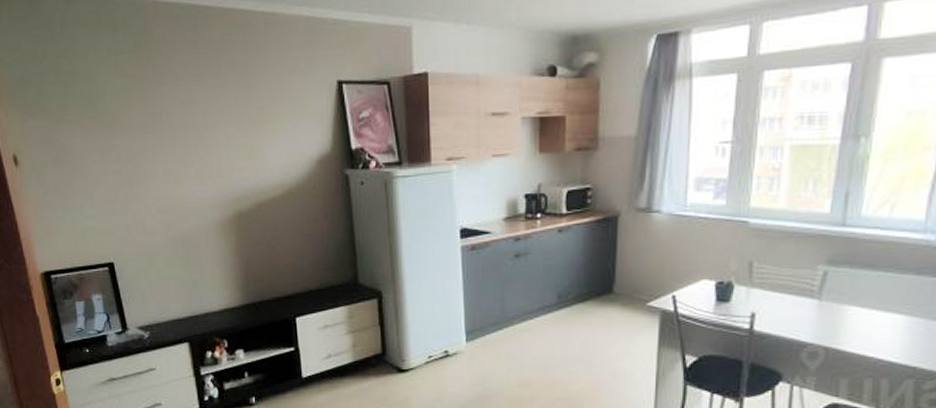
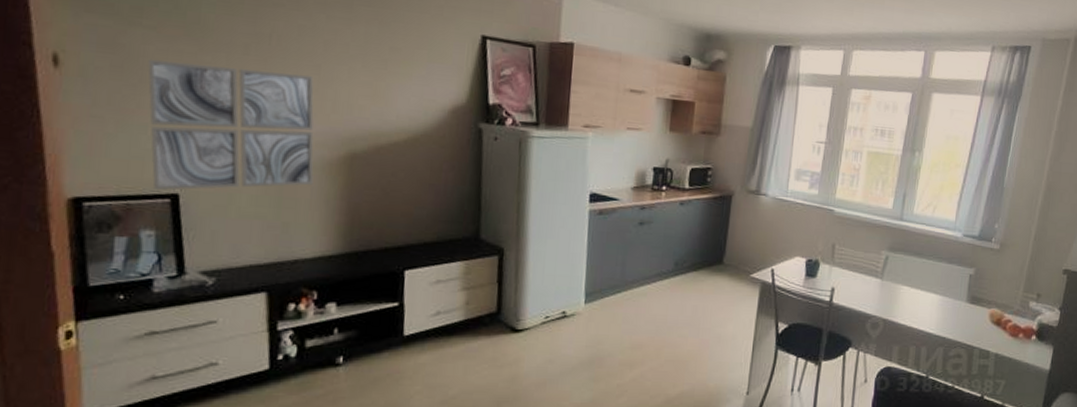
wall art: none [76,146,211,261] -> present [148,59,314,191]

